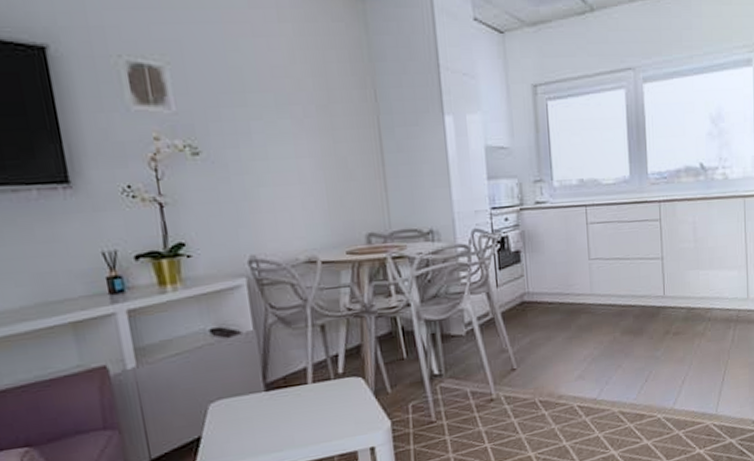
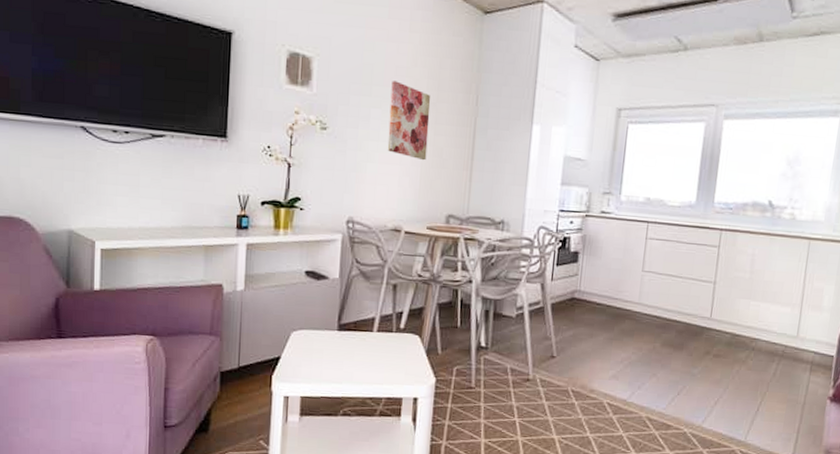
wall art: none [269,84,330,175] -> present [387,81,431,161]

